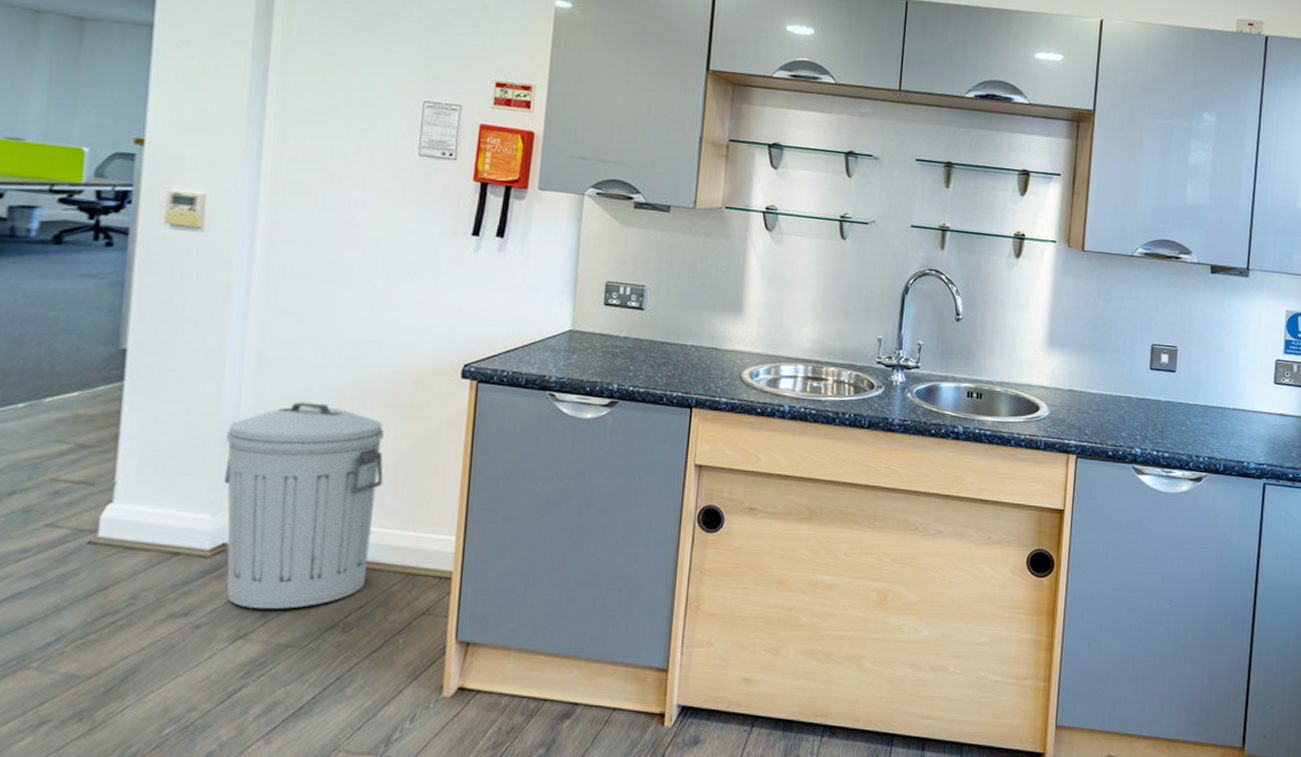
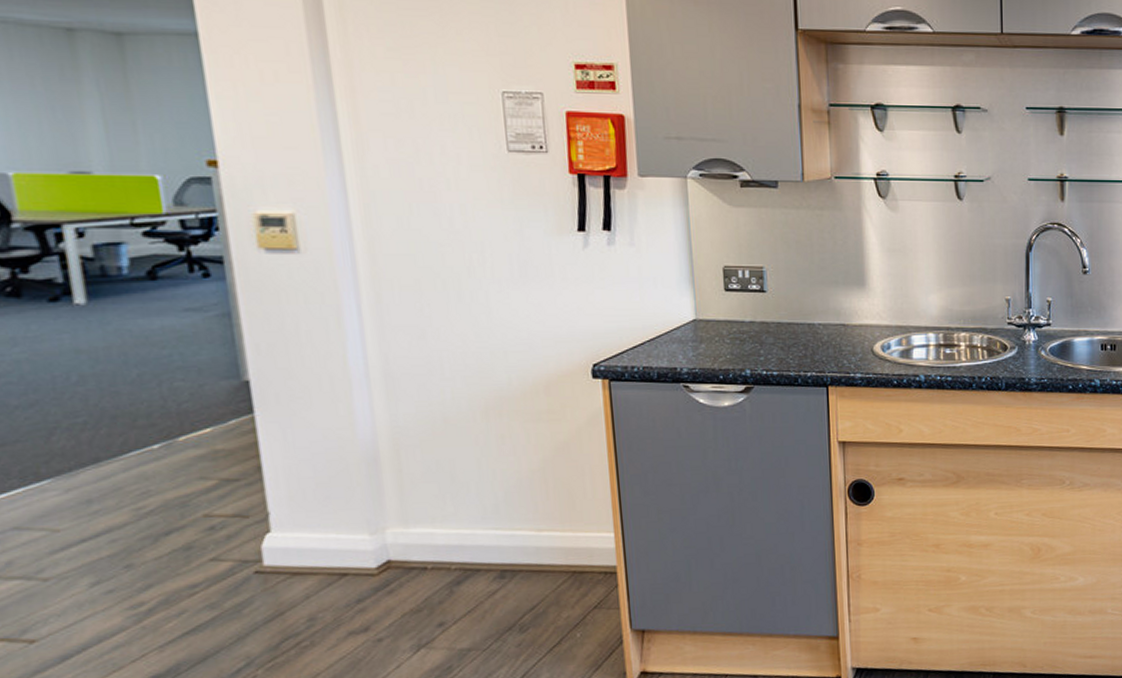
trash can: present [224,401,384,609] -> none [368,416,534,619]

